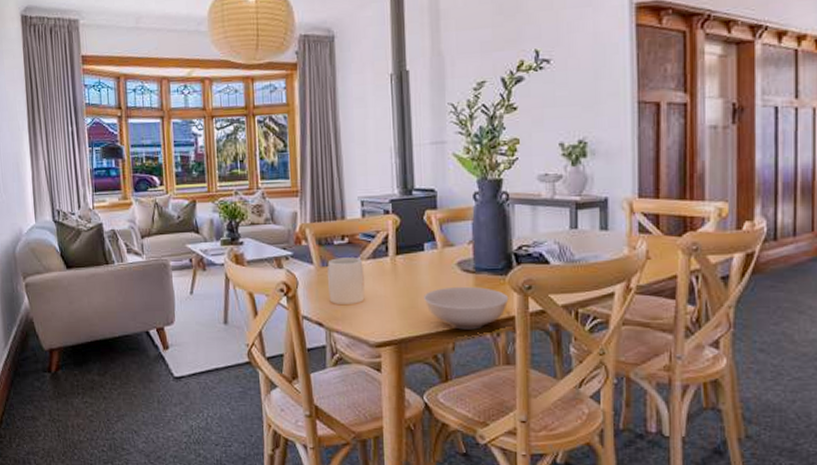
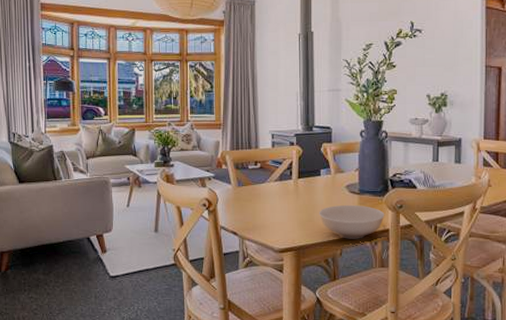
mug: present [327,257,365,306] -> none [242,180,272,218]

